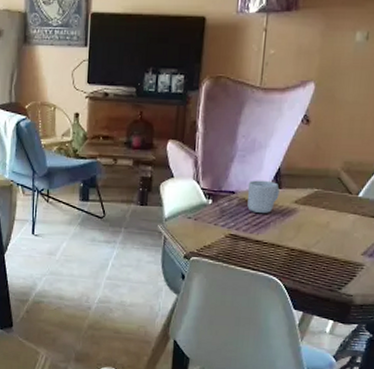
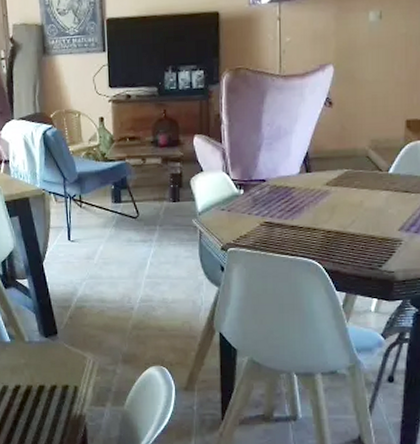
mug: present [247,180,280,214] -> none [277,165,309,199]

